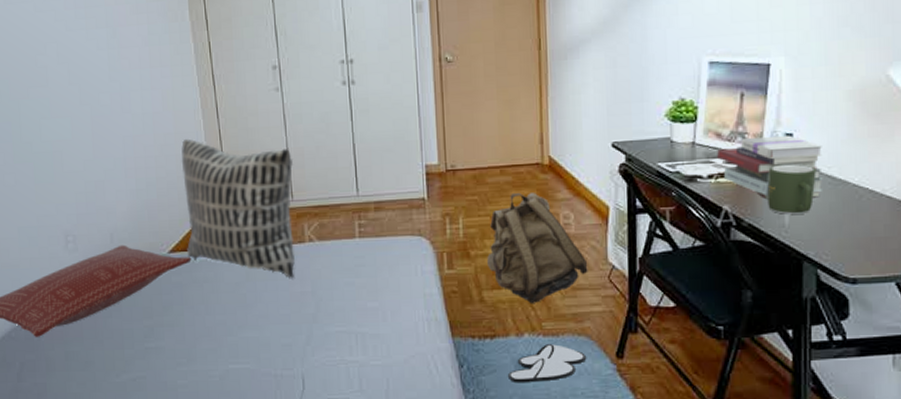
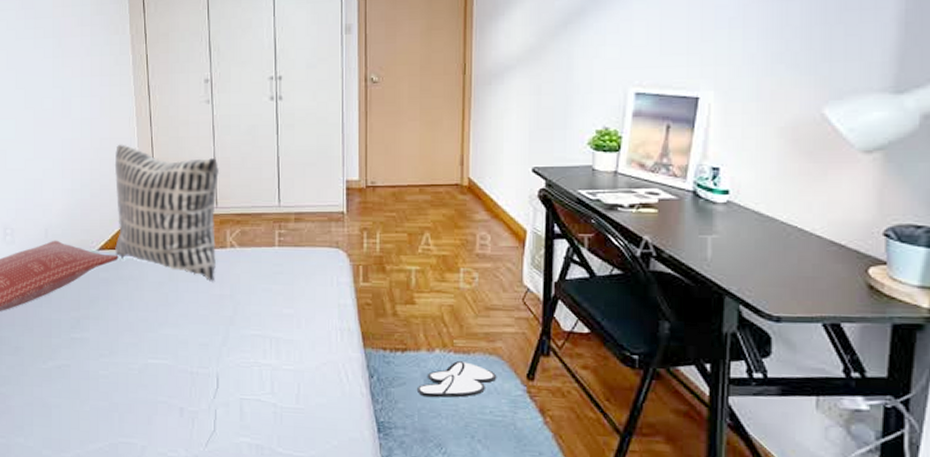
backpack: present [487,192,588,304] -> none [402,211,503,321]
books: present [717,135,823,199] -> none [640,169,750,233]
mug: present [767,163,816,215] -> none [690,198,742,250]

